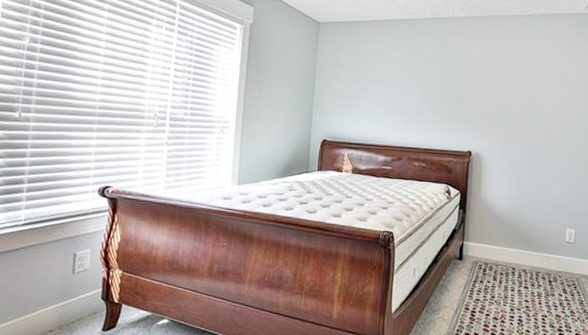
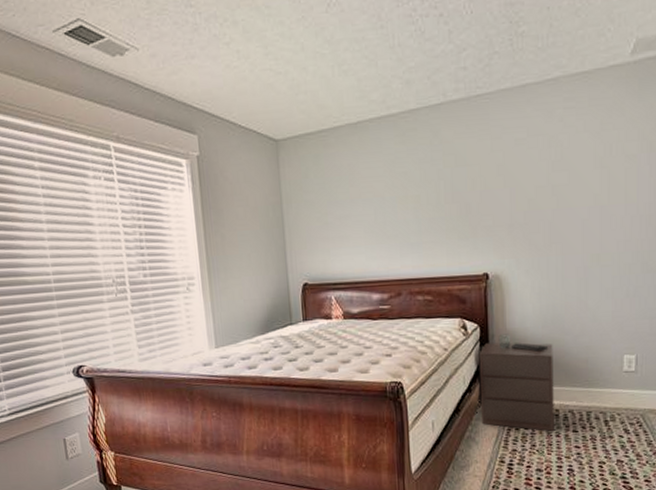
nightstand: none [454,201,515,286] -> present [479,334,554,431]

